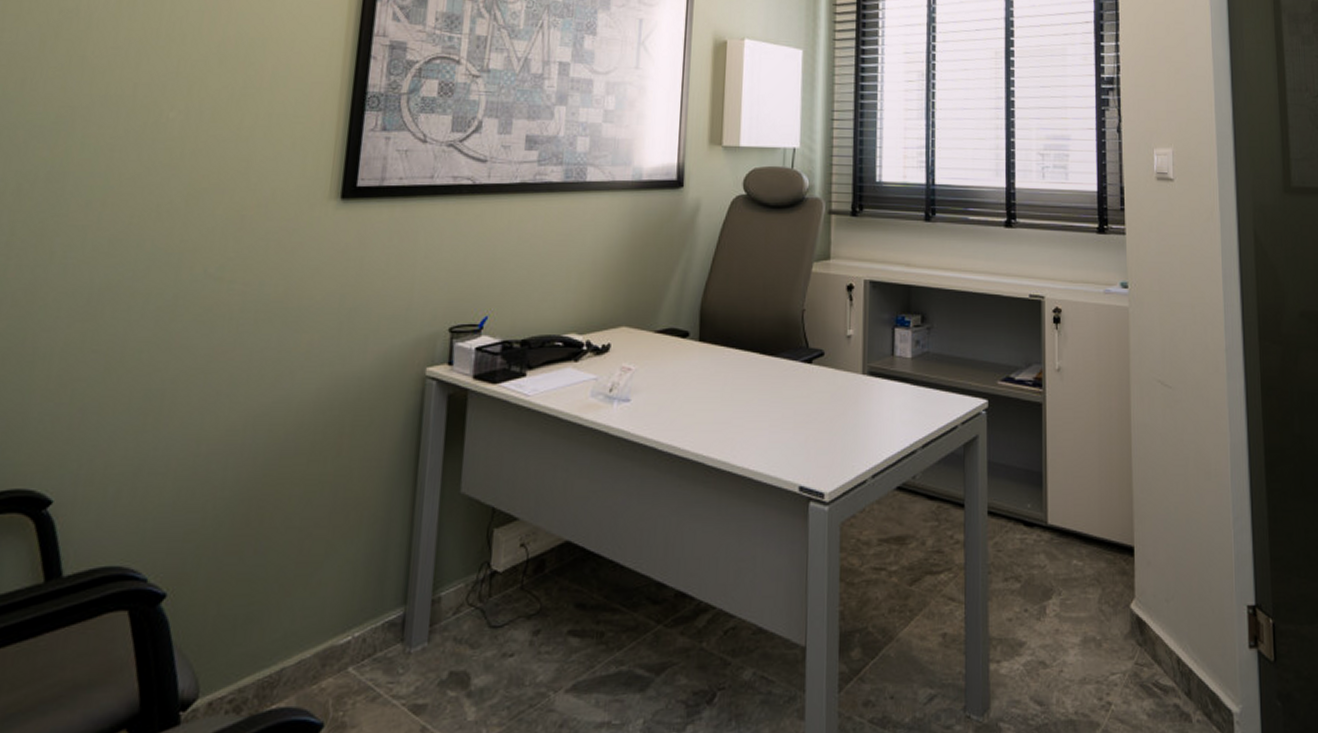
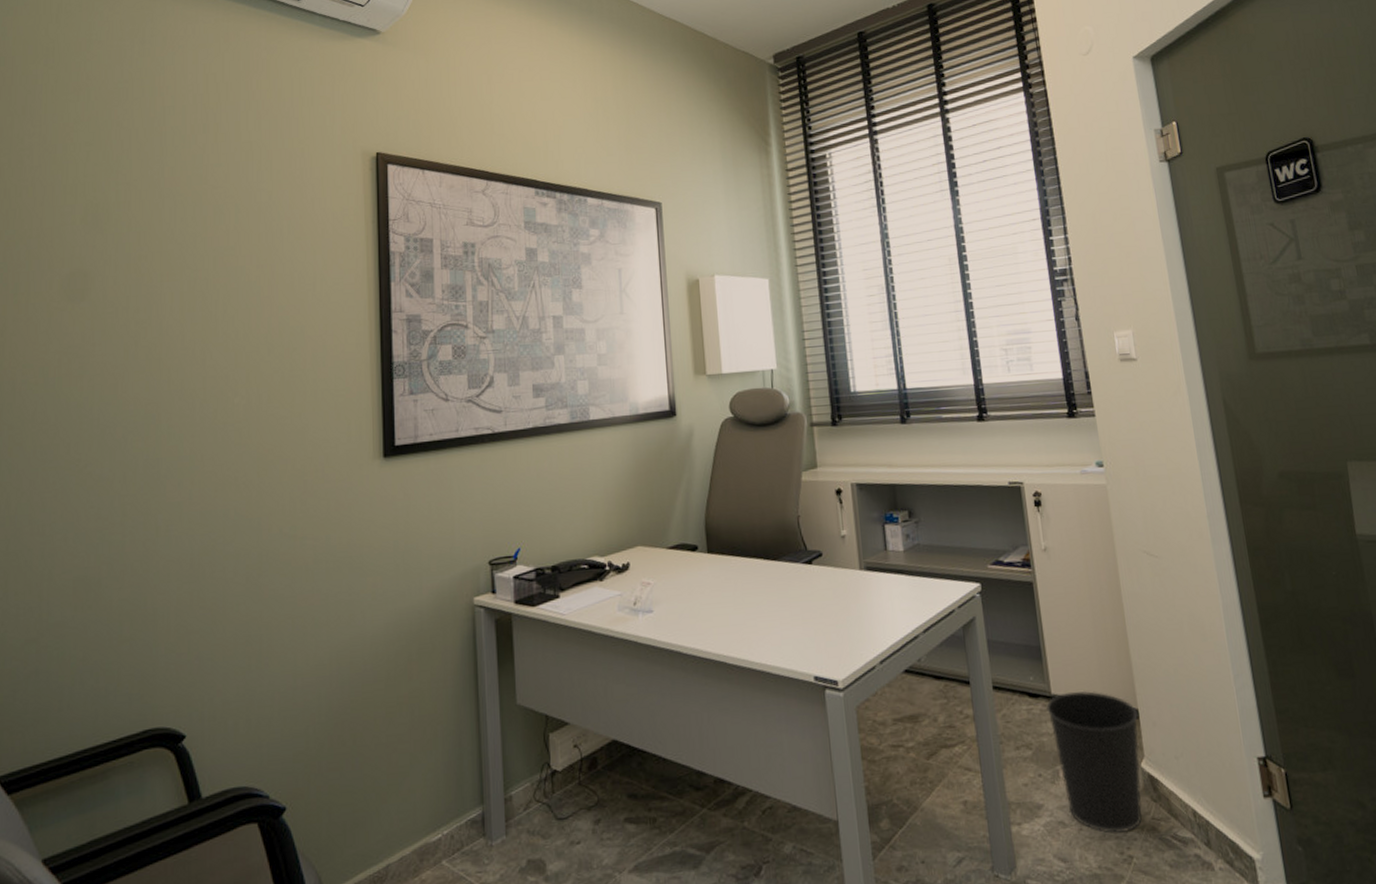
wastebasket: none [1041,522,1135,678] -> present [1046,690,1142,834]

